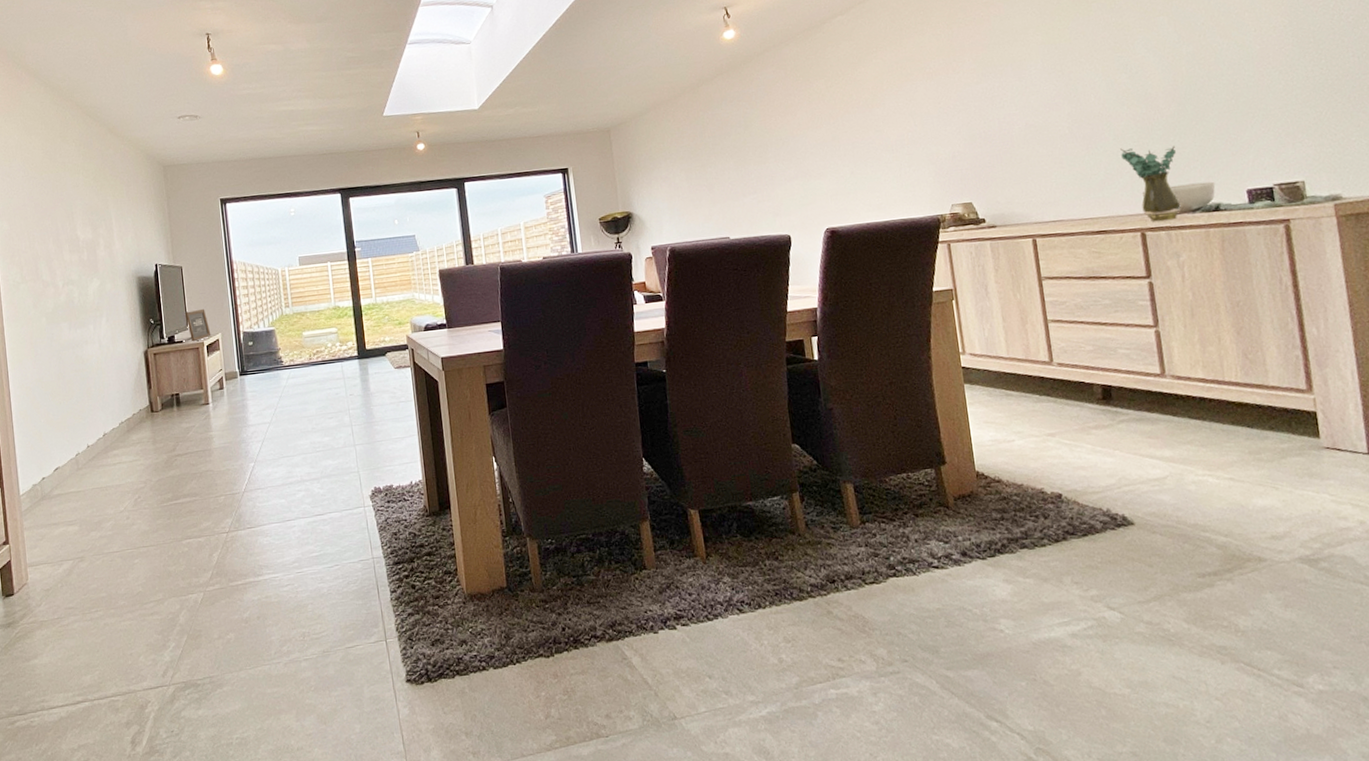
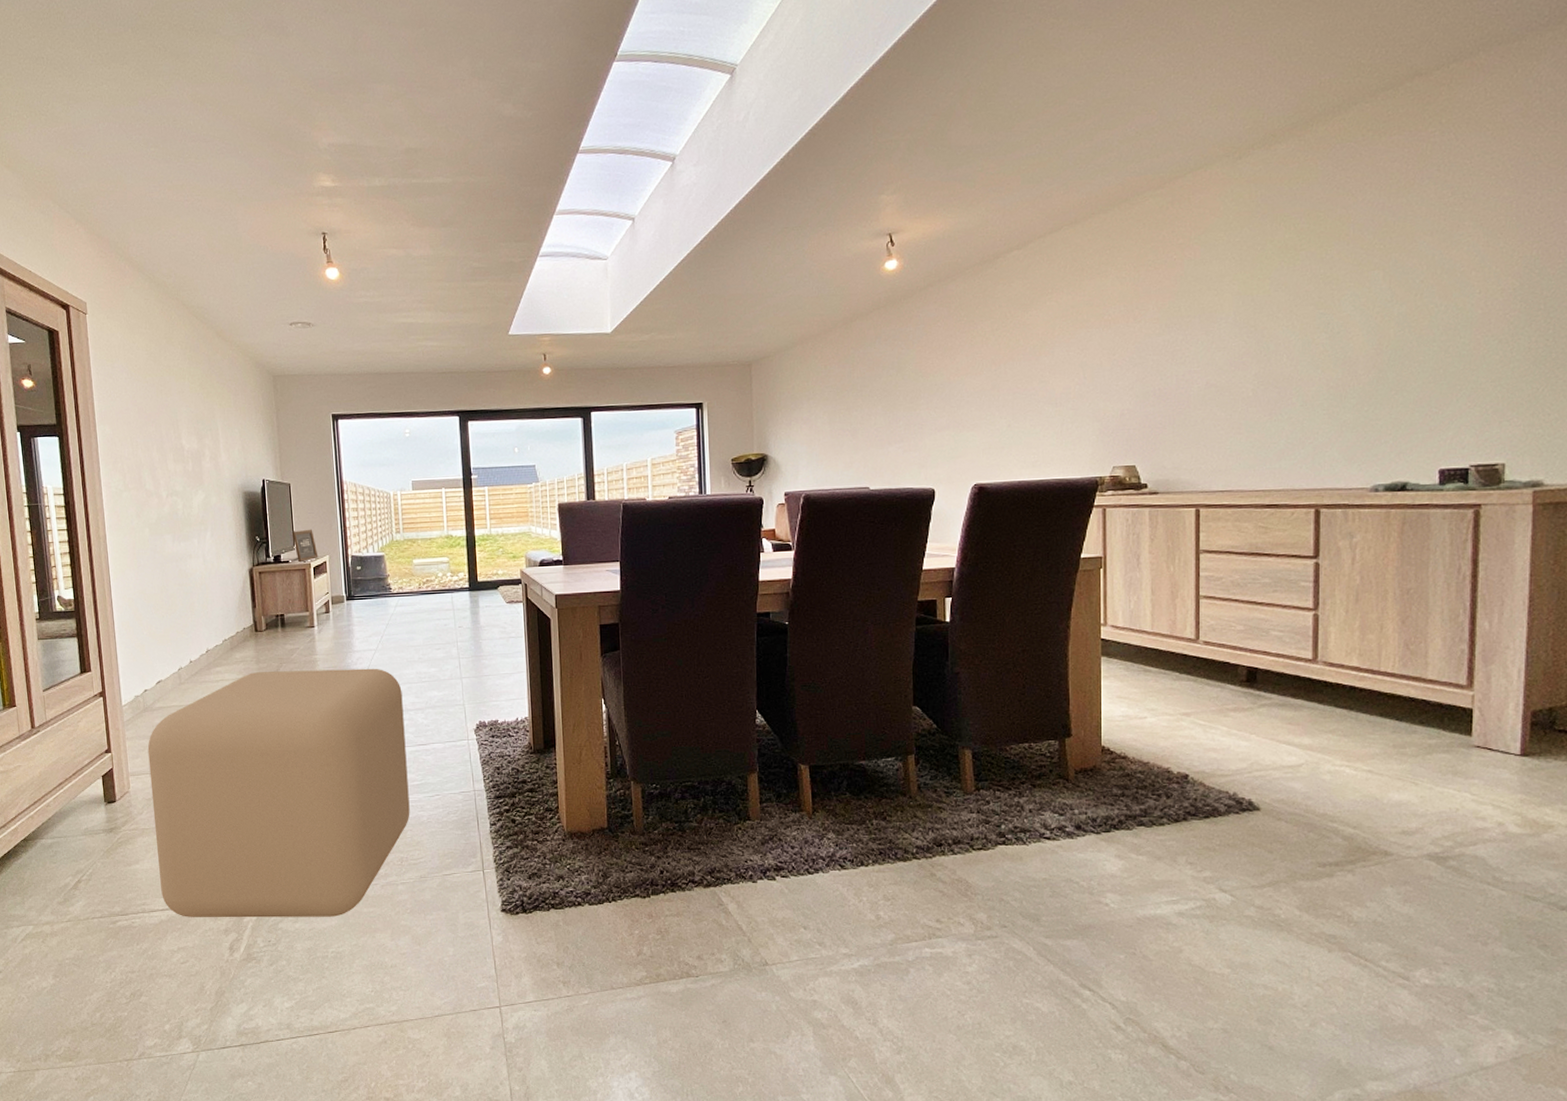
cube: none [45,441,310,712] -> present [147,668,410,918]
vase: present [1120,146,1181,222] -> none [1307,416,1368,499]
bowl: present [1141,181,1216,214] -> none [1322,458,1406,492]

